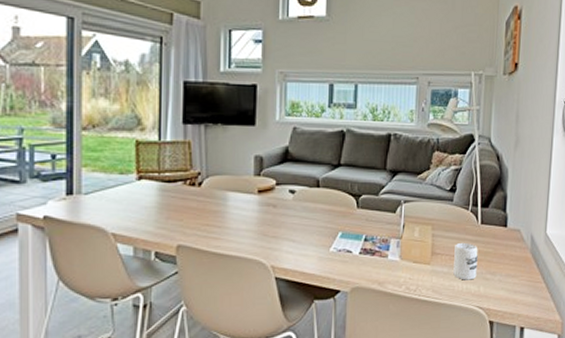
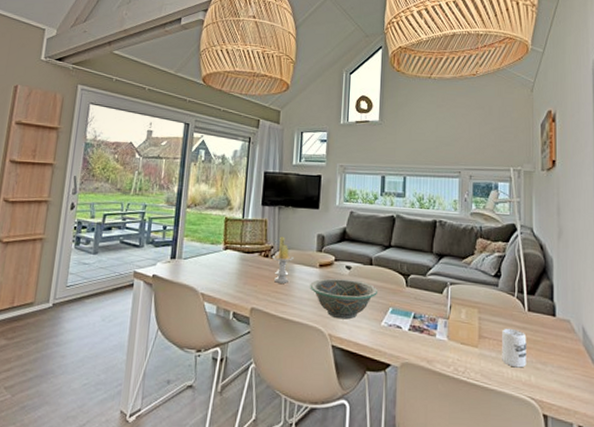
candle: none [199,160,227,215] -> present [271,236,294,284]
decorative bowl: none [247,205,325,249] -> present [310,278,377,320]

